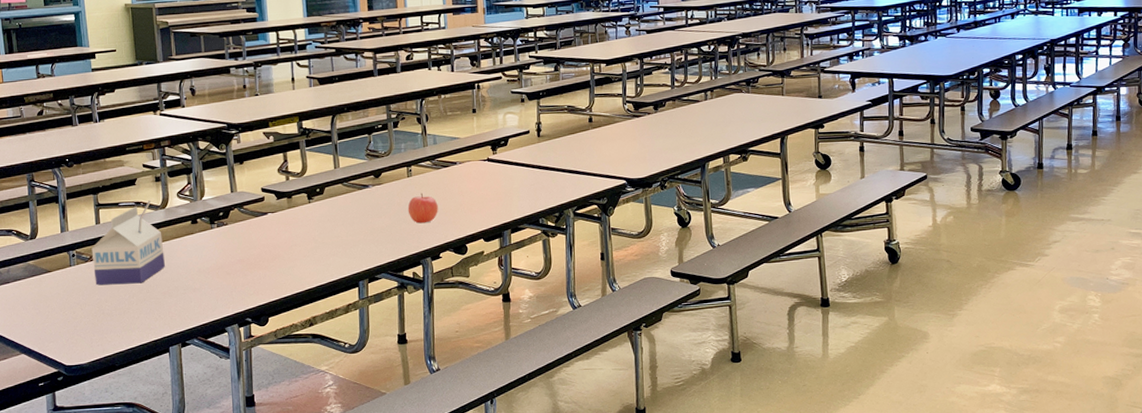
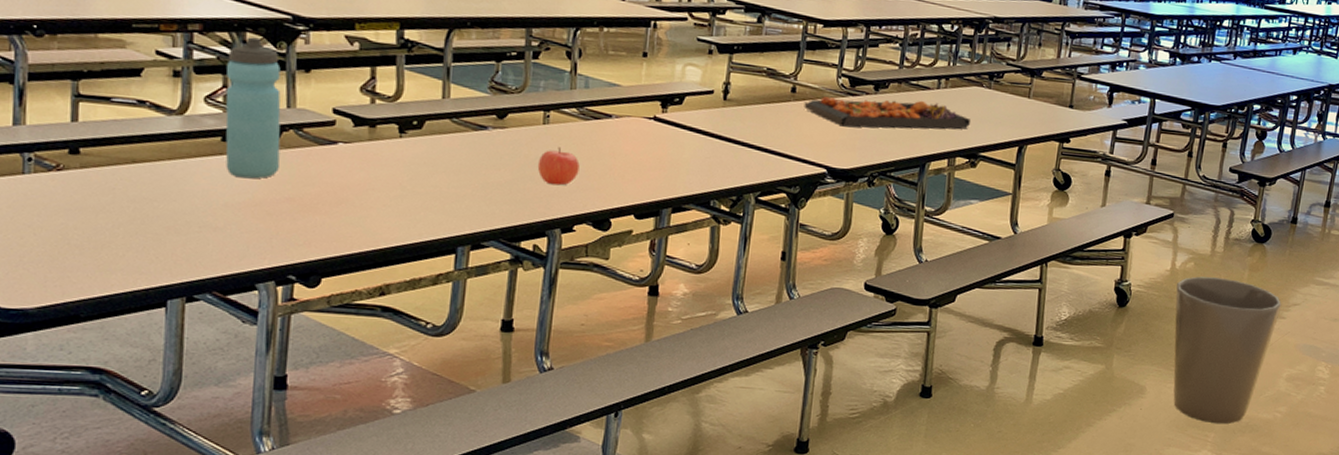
soya milk: present [91,200,165,286] -> none [59,100,175,211]
water bottle: none [189,144,231,250] -> present [225,37,281,179]
food tray: none [600,112,738,144] -> present [804,97,971,129]
trash can: none [940,226,1043,359] -> present [1173,276,1282,424]

